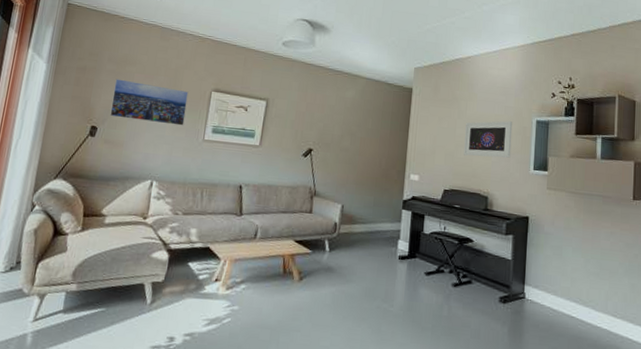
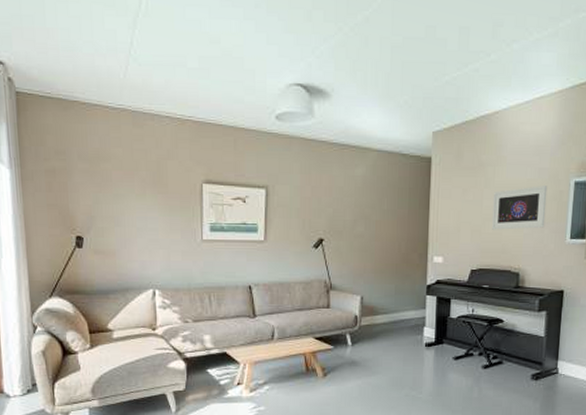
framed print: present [110,79,189,126] -> none [91,179,178,227]

